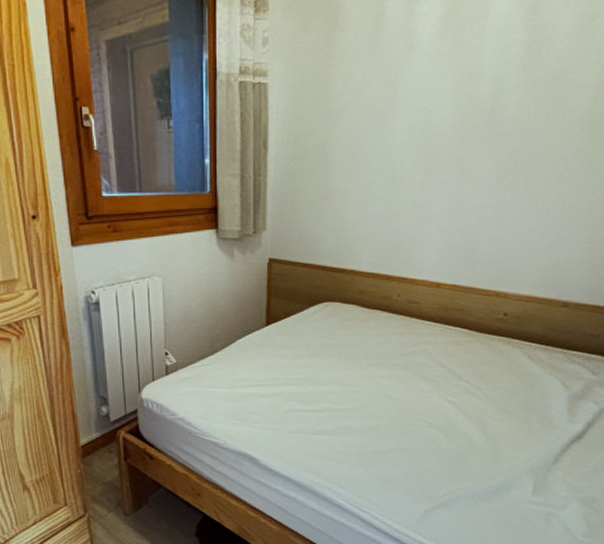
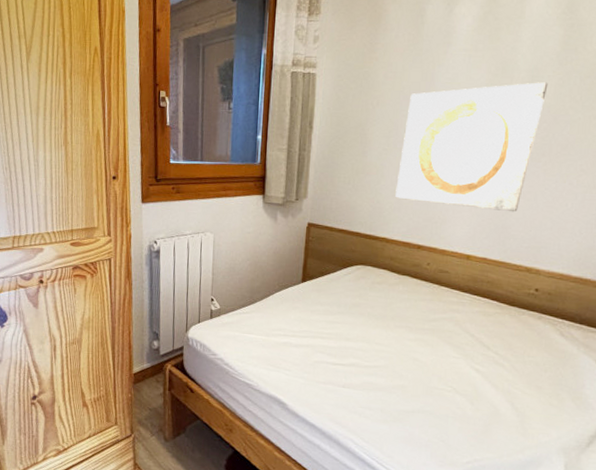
wall art: none [362,91,513,234] -> present [395,82,548,212]

